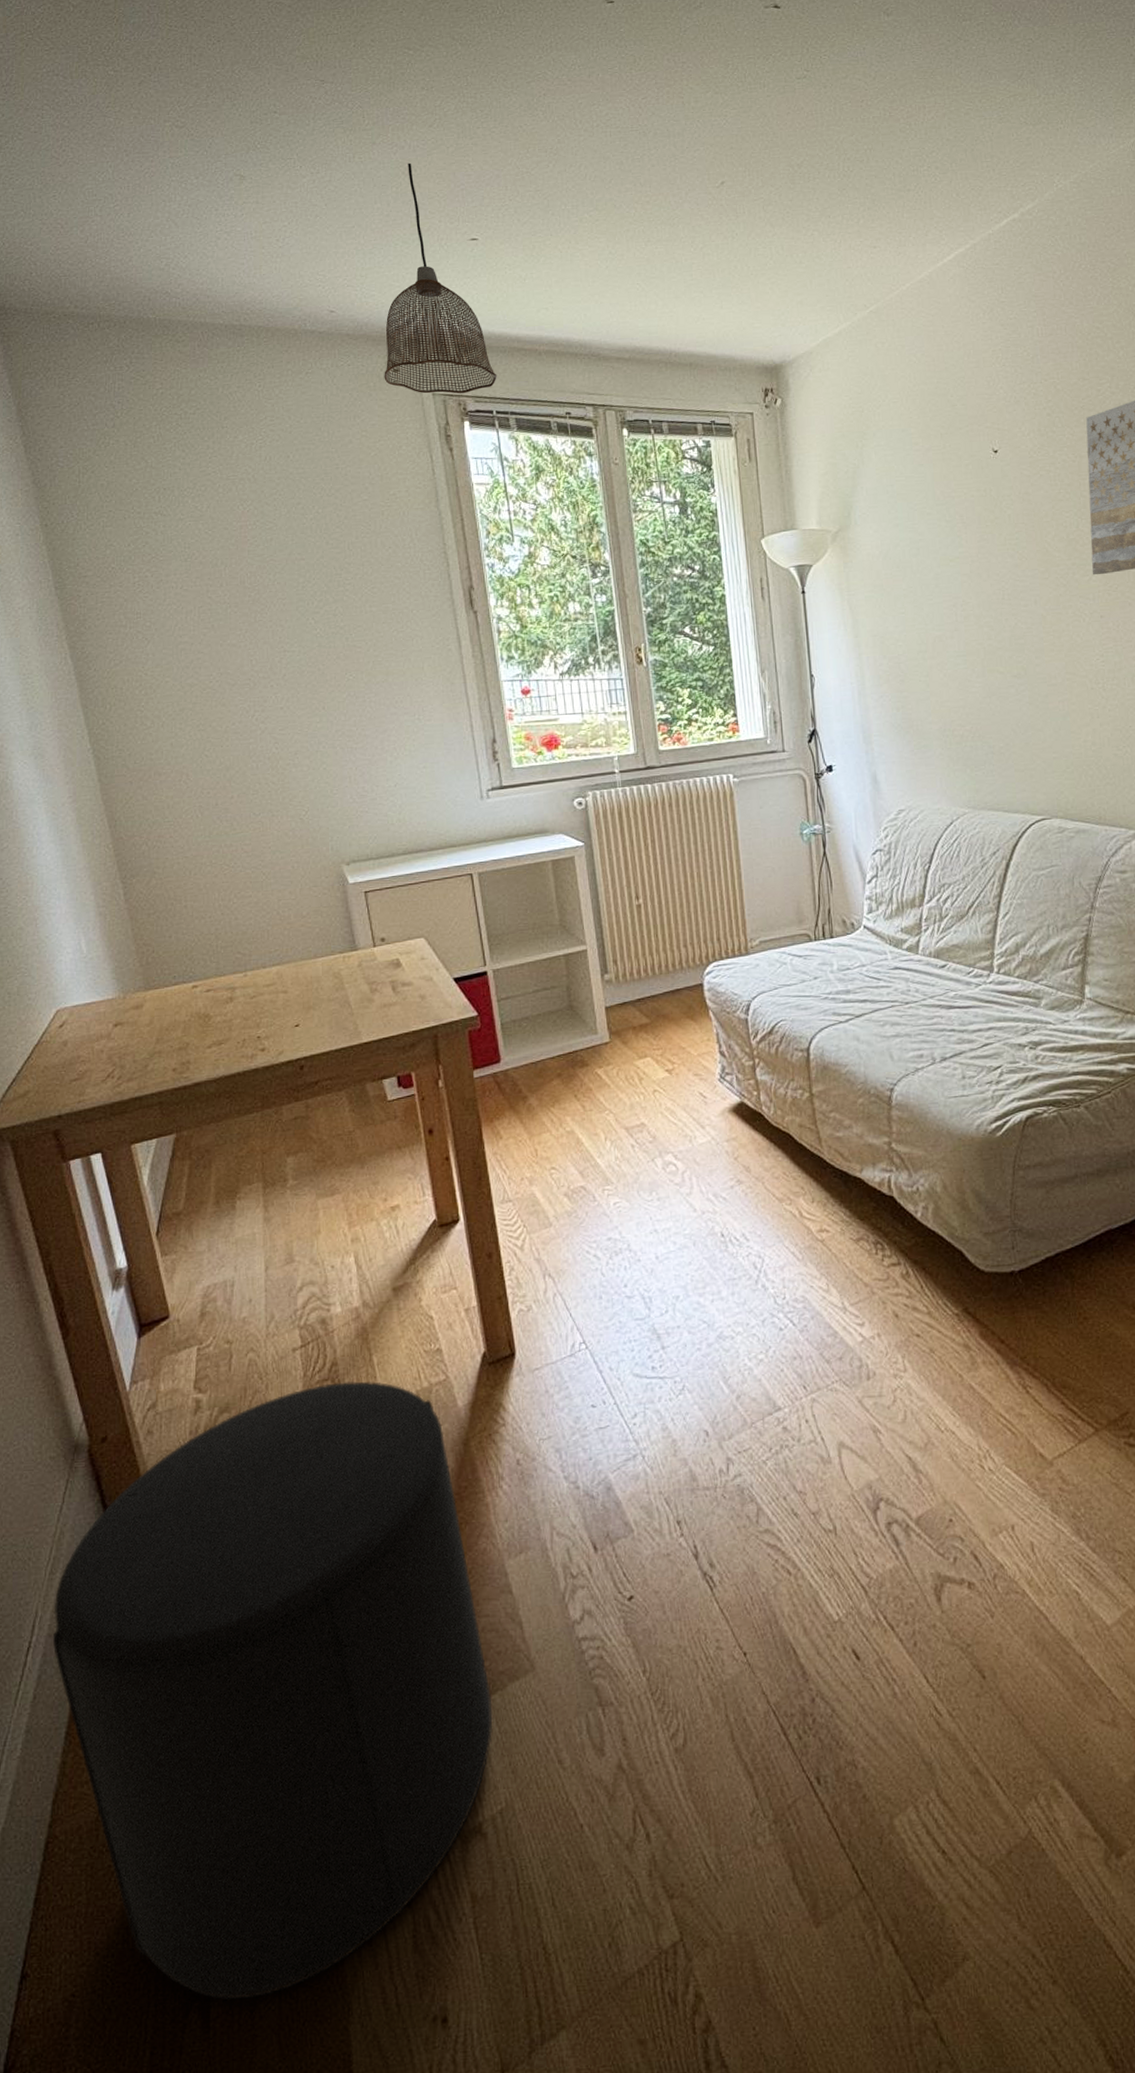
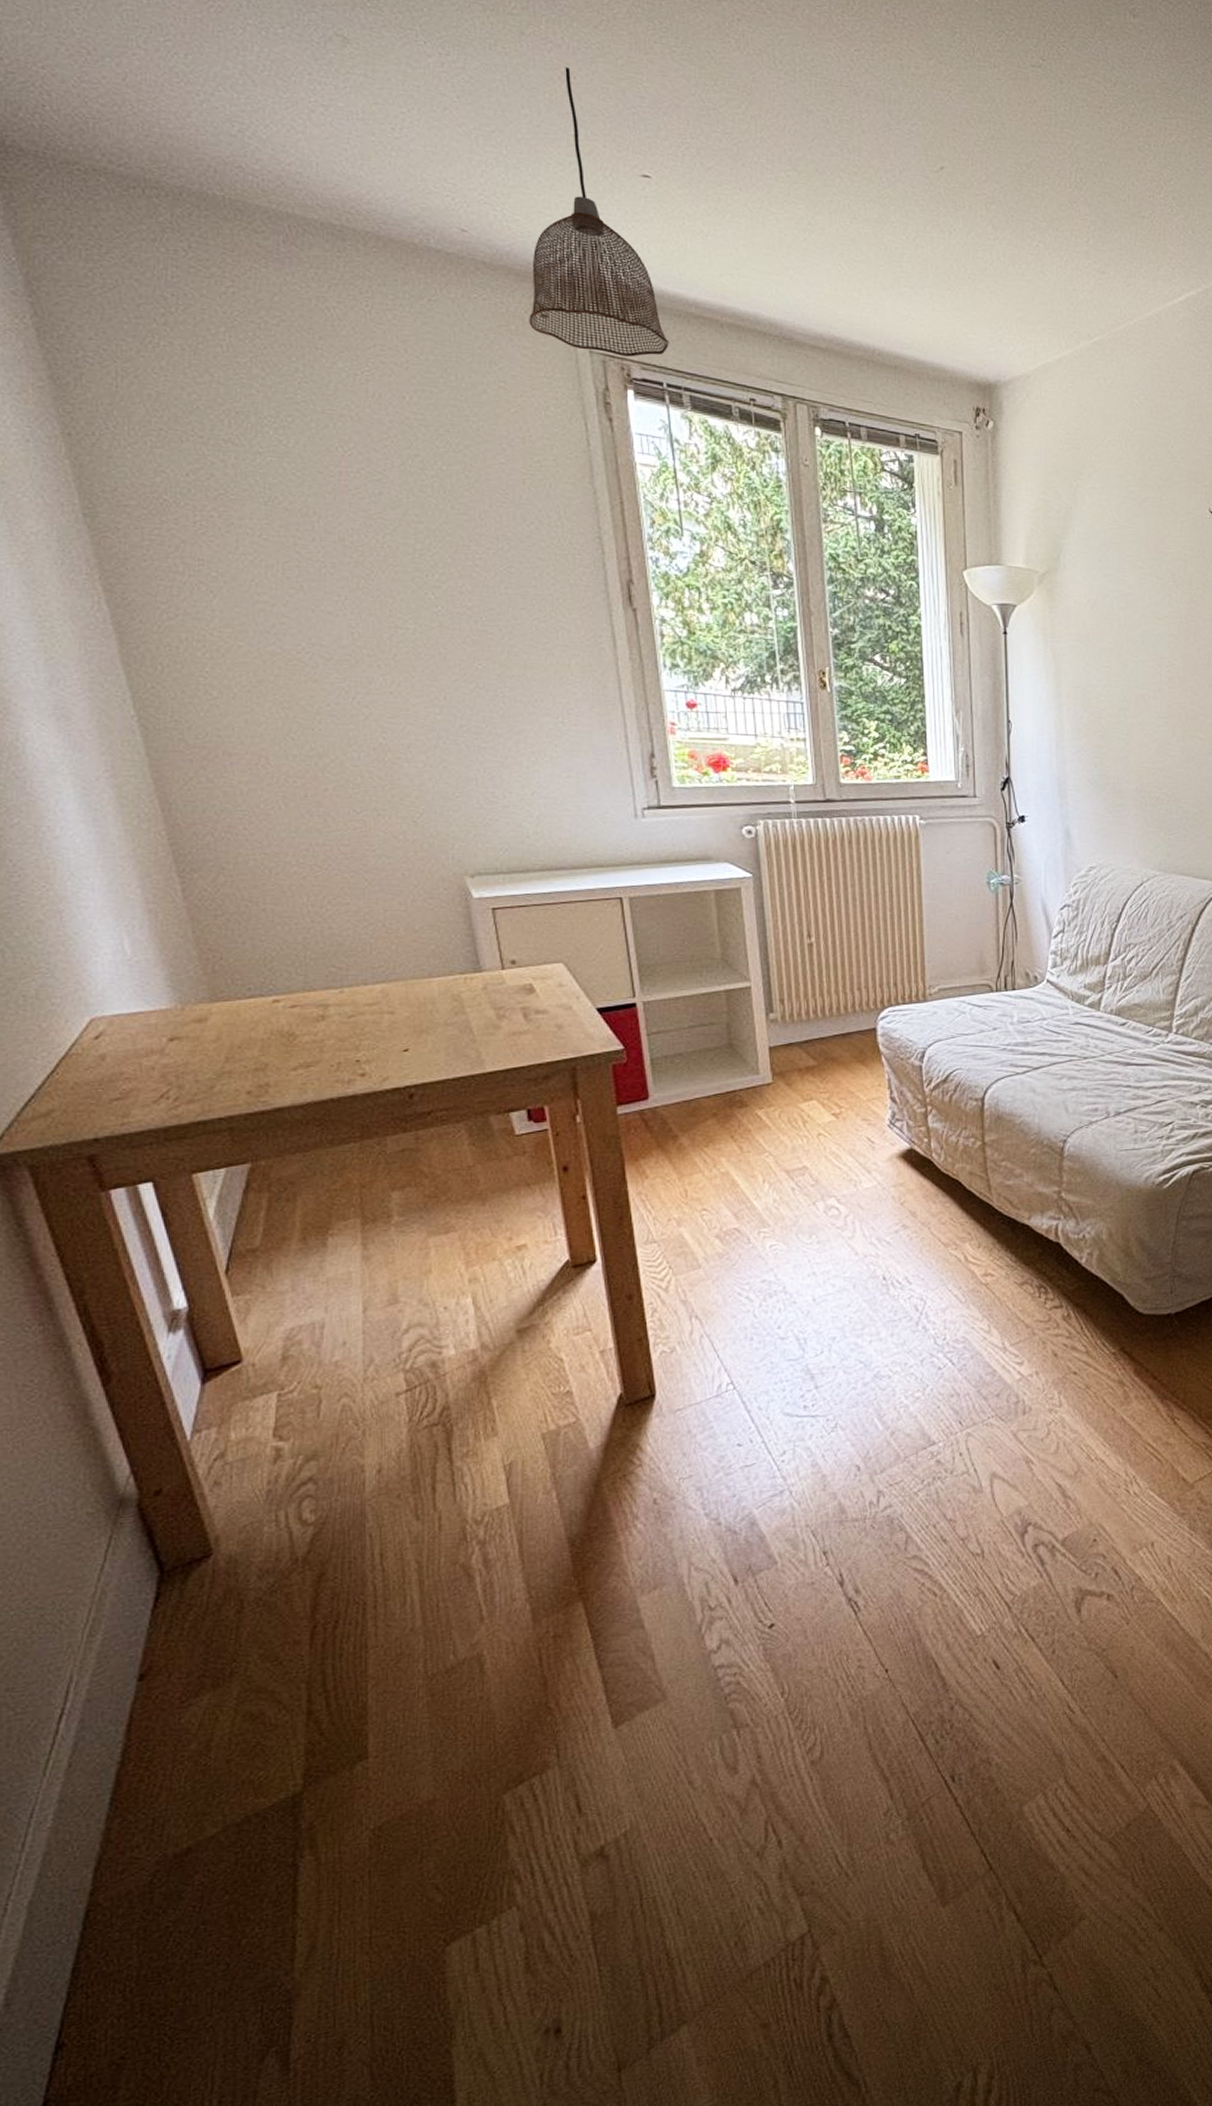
stool: present [52,1381,493,2000] -> none [92,1425,619,2041]

